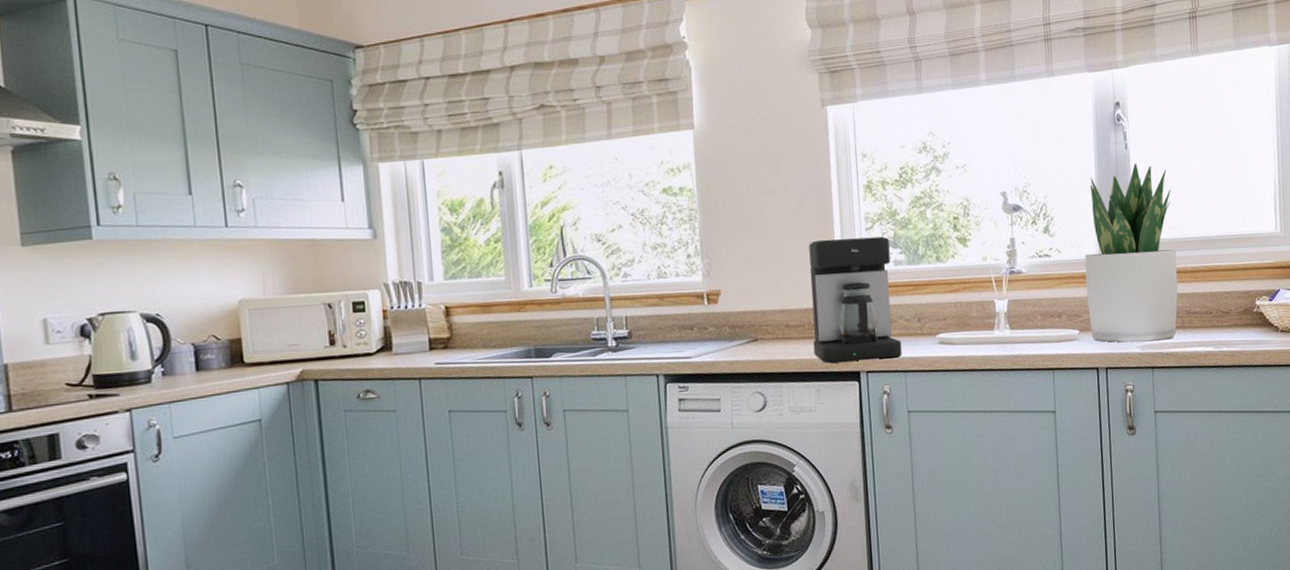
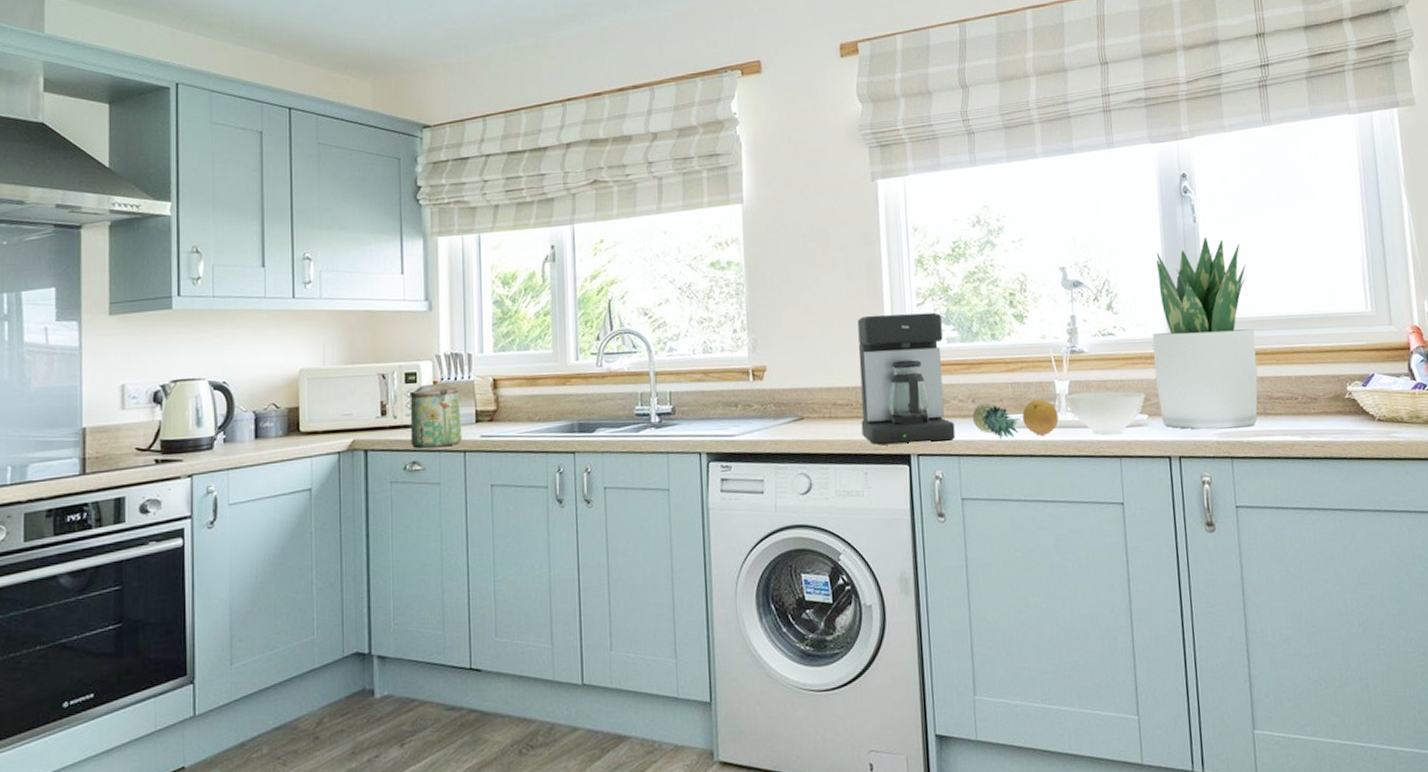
canister: none [358,312,417,378] -> present [410,383,463,450]
fruit: none [917,322,964,356] -> present [972,403,1022,440]
fruit: none [964,317,998,351] -> present [1022,398,1059,435]
bowl: none [1005,308,1077,350] -> present [1066,391,1146,436]

